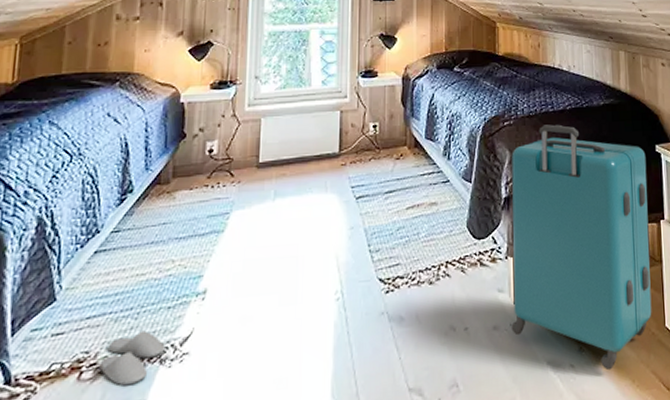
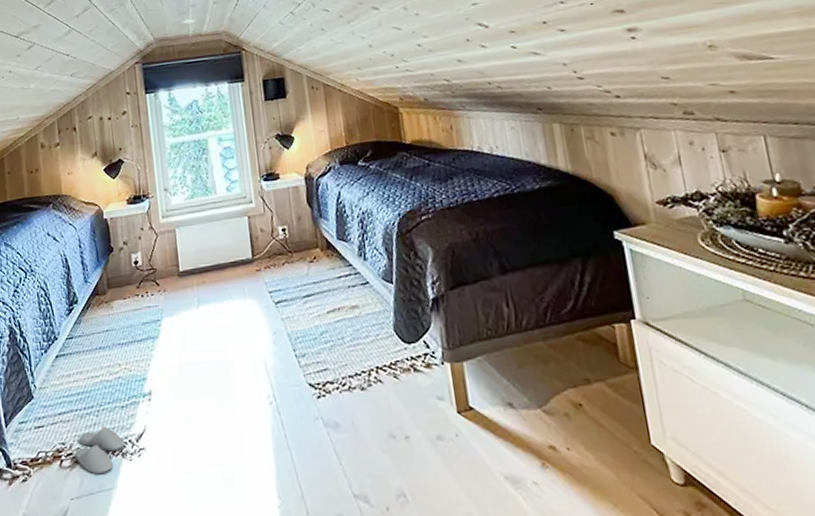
suitcase: present [511,124,652,371] -> none [434,214,632,491]

